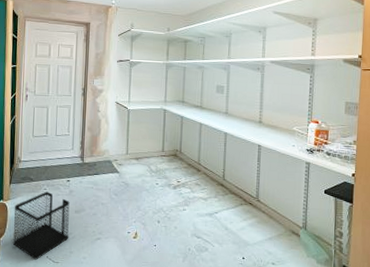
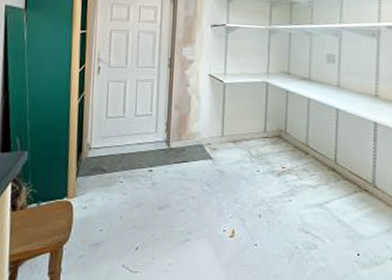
wastebasket: present [12,191,70,260] -> none [79,184,152,270]

